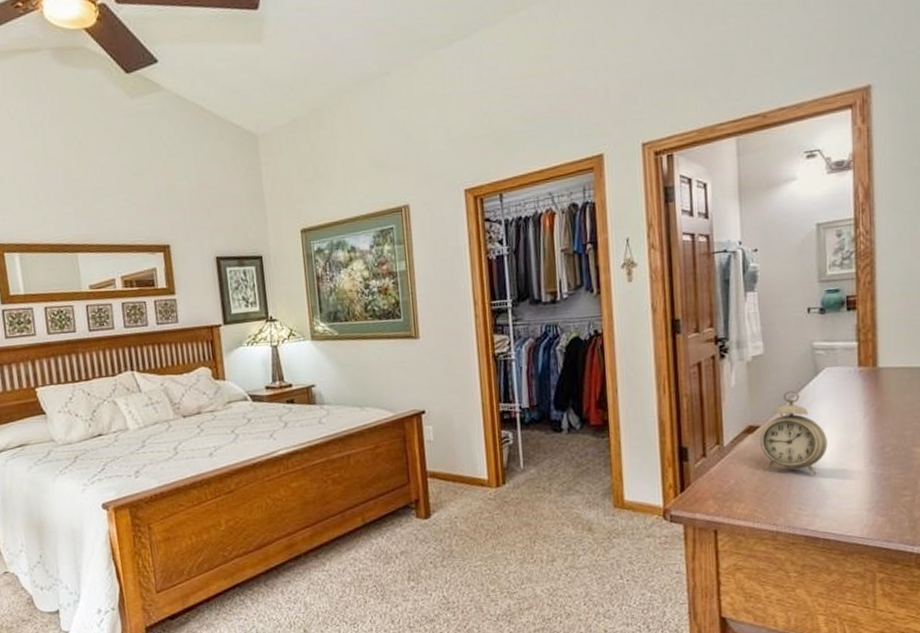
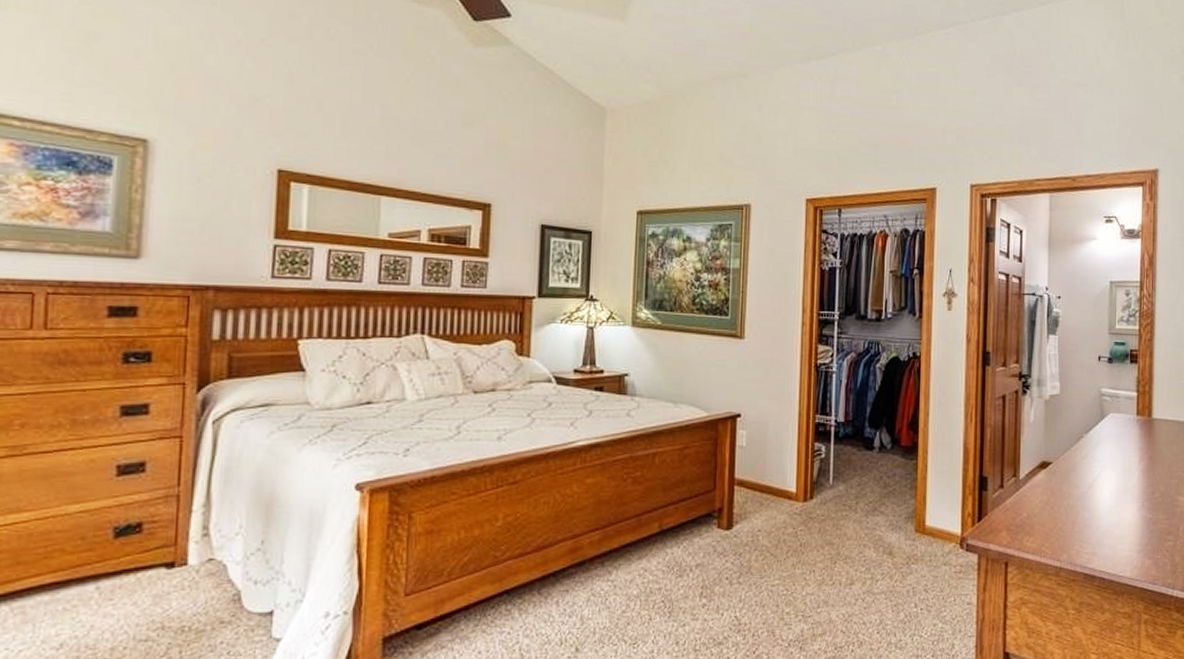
alarm clock: present [759,390,828,475] -> none [1050,431,1108,515]

